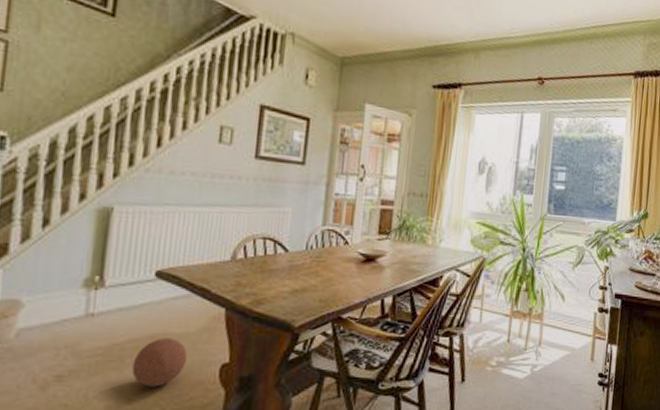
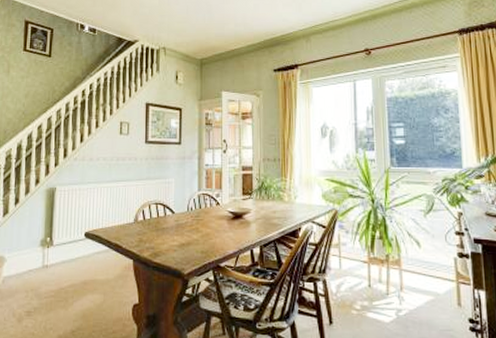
ball: present [132,338,188,387] -> none [73,284,110,322]

